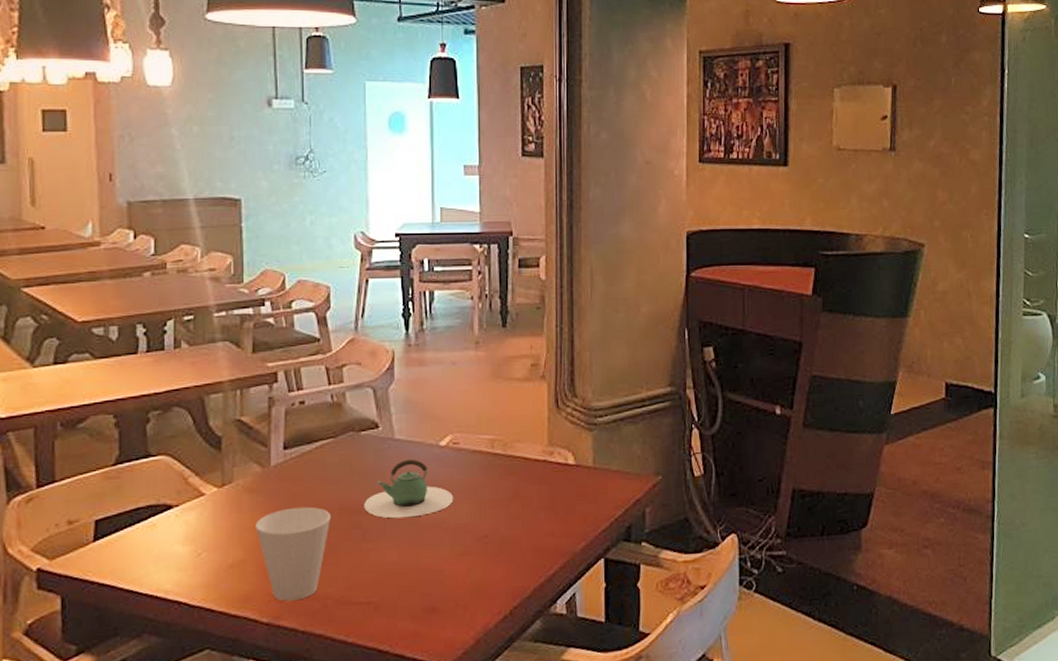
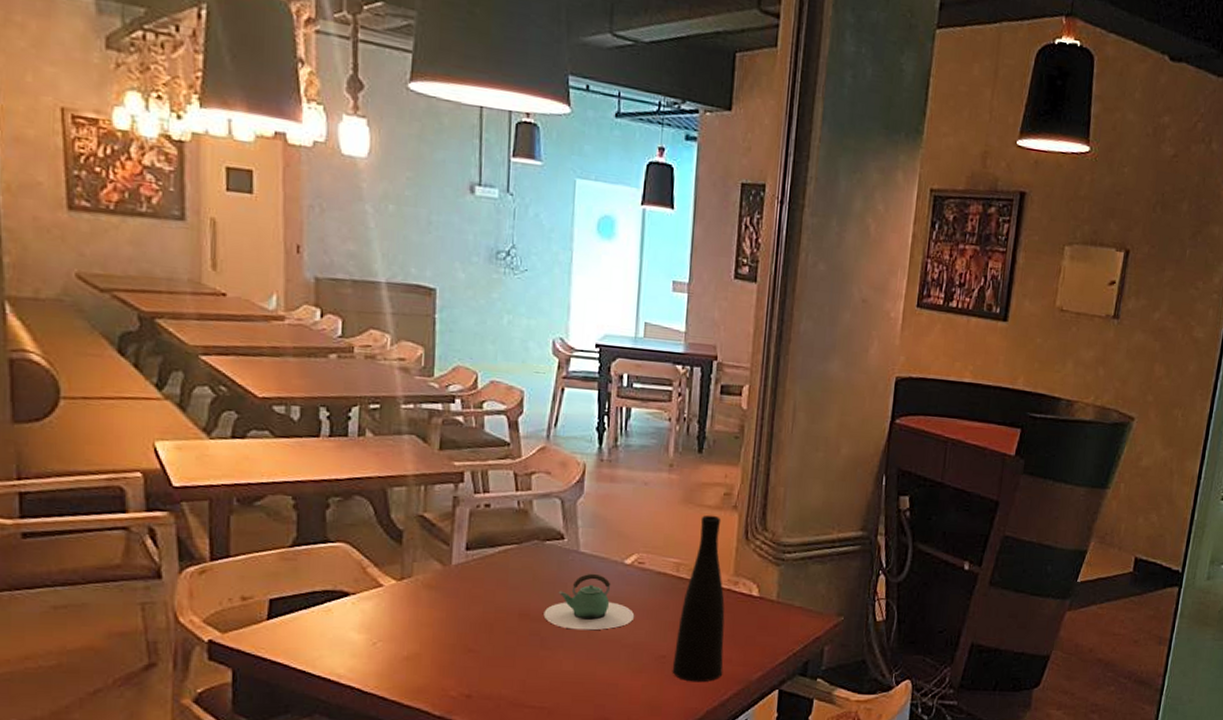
cup: present [256,506,332,602] -> none [433,608,510,698]
vase: none [495,387,547,560] -> present [672,515,725,683]

